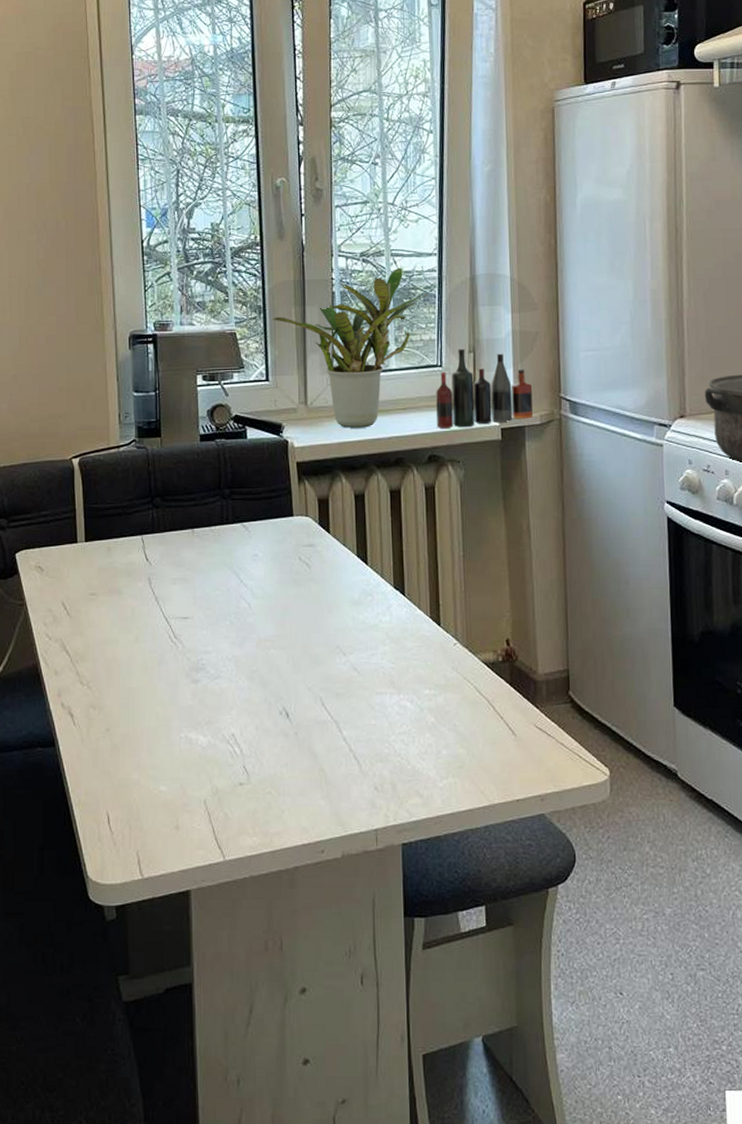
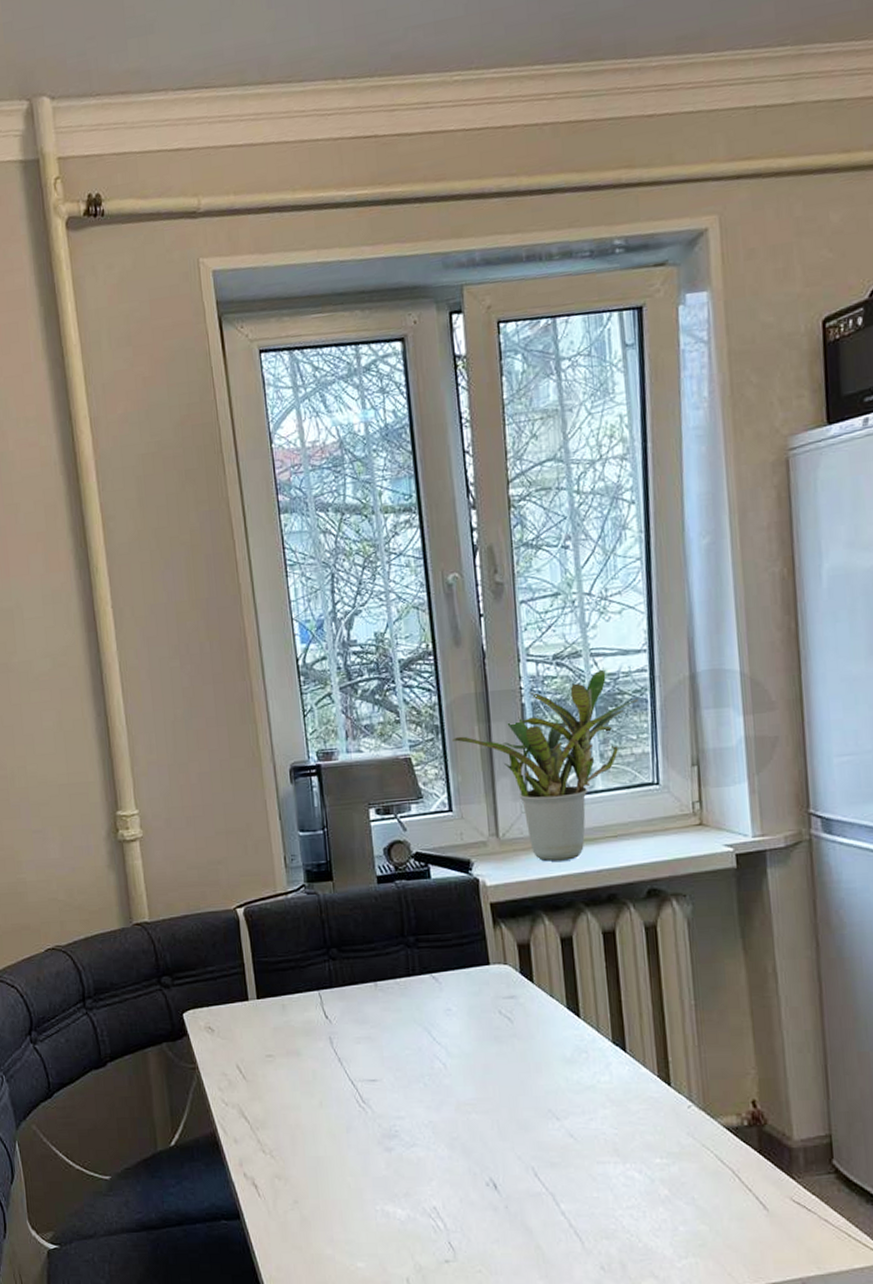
bottle collection: present [435,348,533,428] -> none [653,761,775,857]

